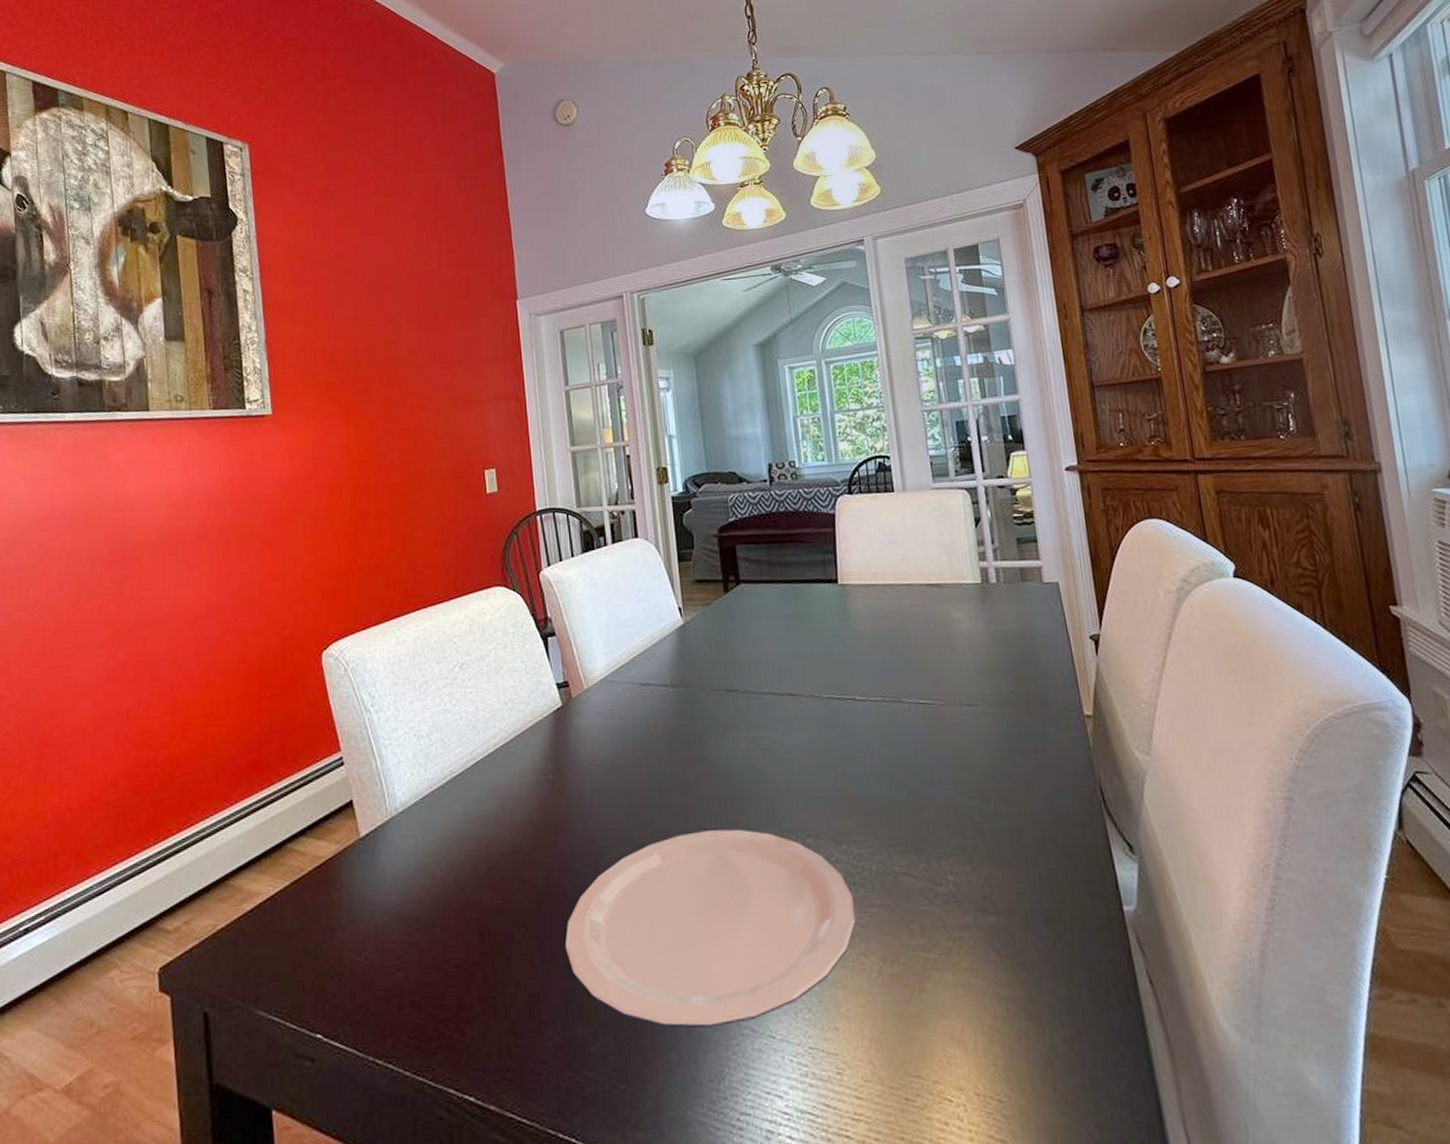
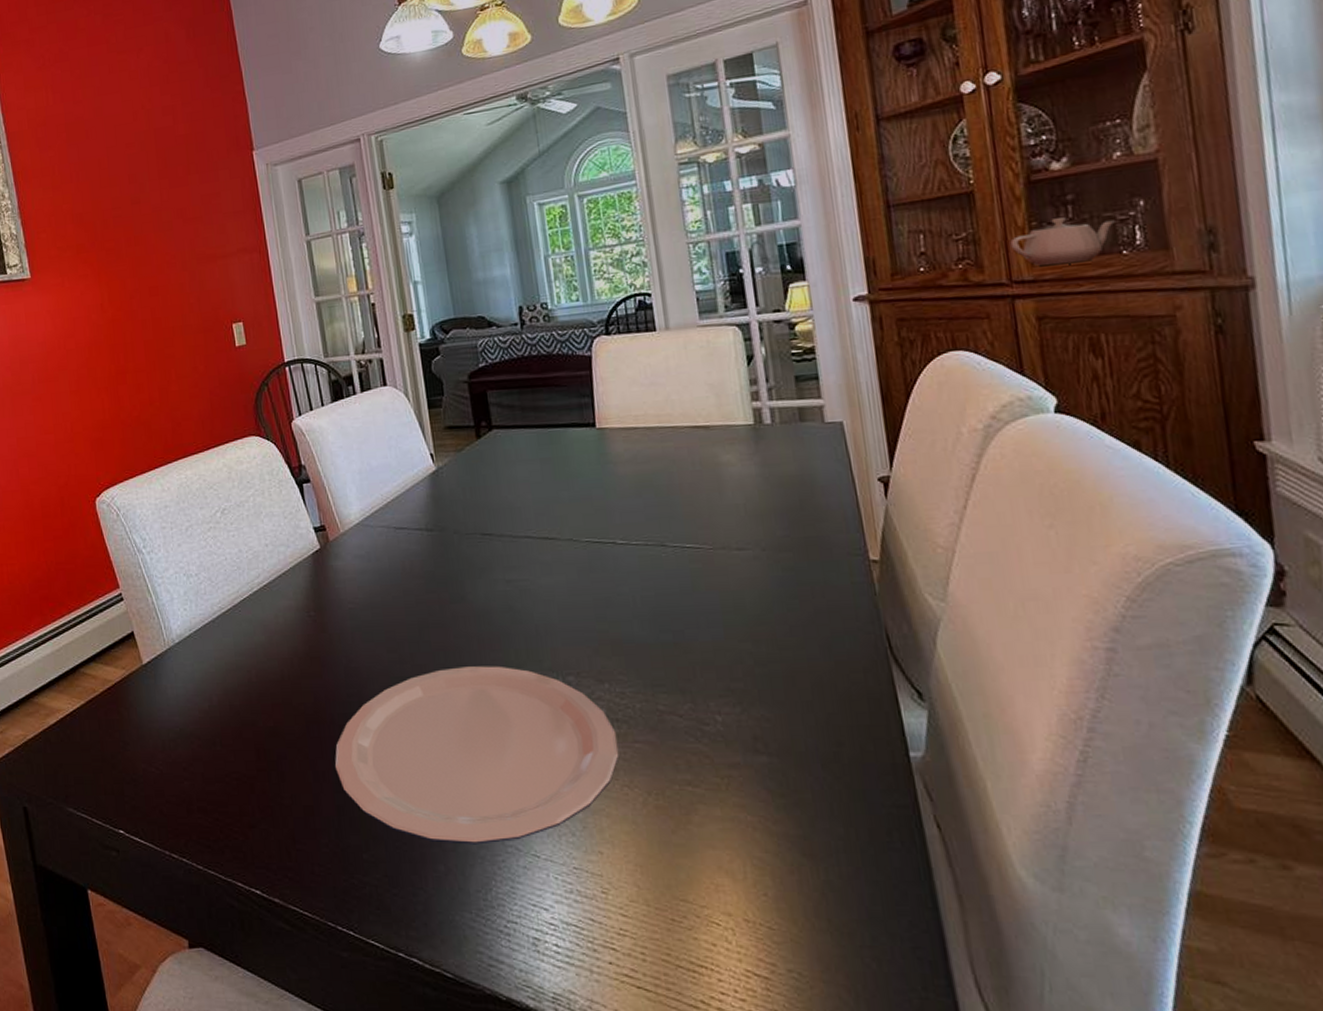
teapot: none [1191,404,1273,446] -> present [1010,217,1115,266]

